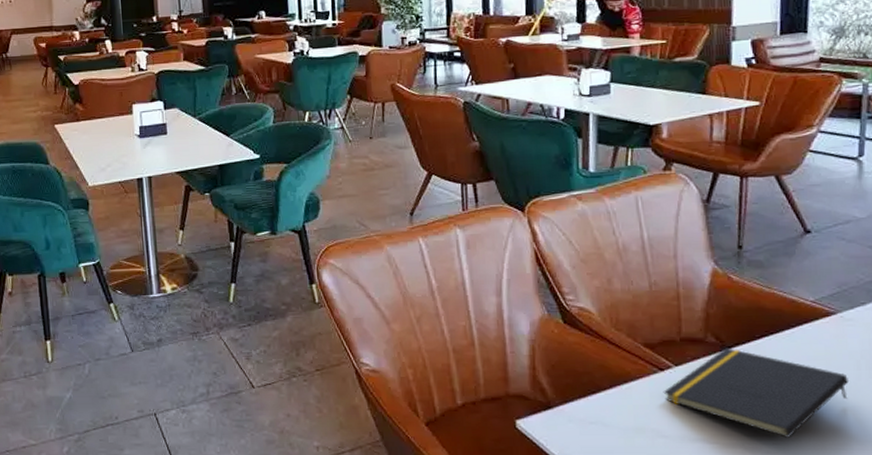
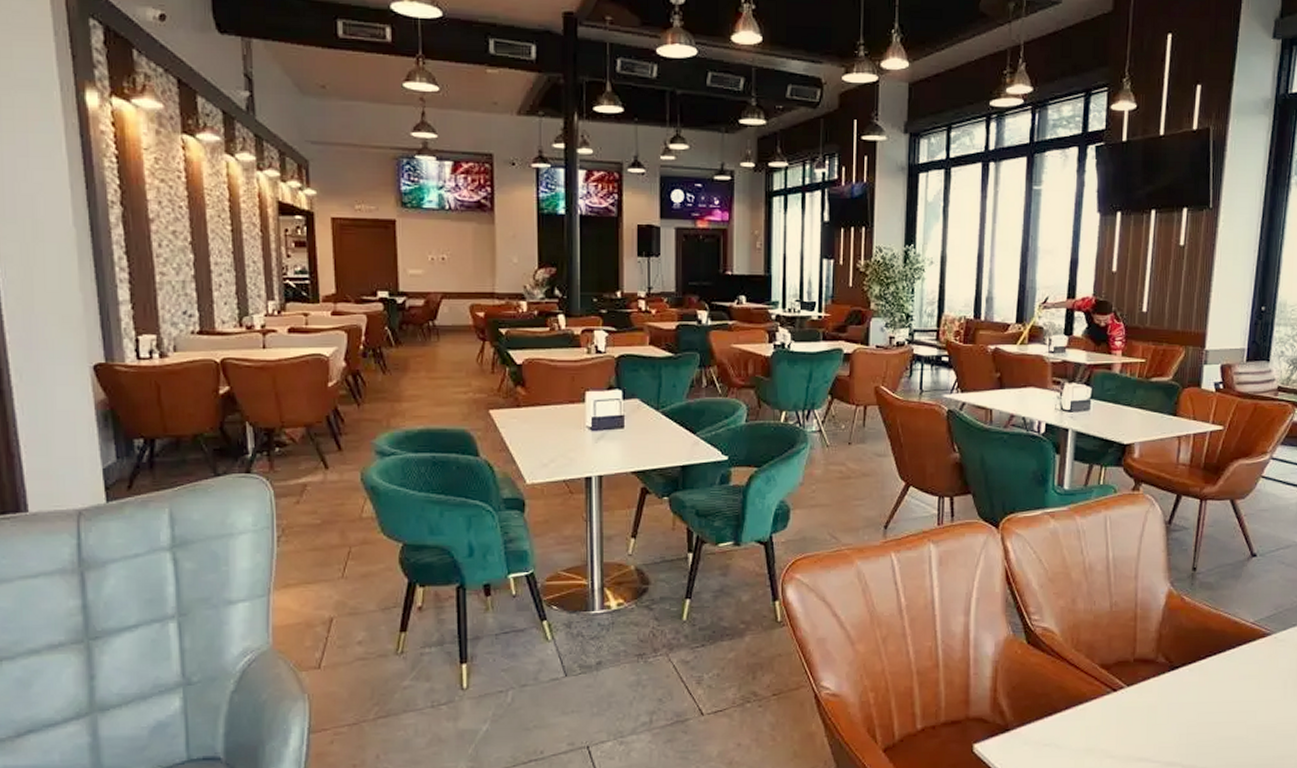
notepad: present [663,348,850,438] -> none [1114,668,1277,755]

